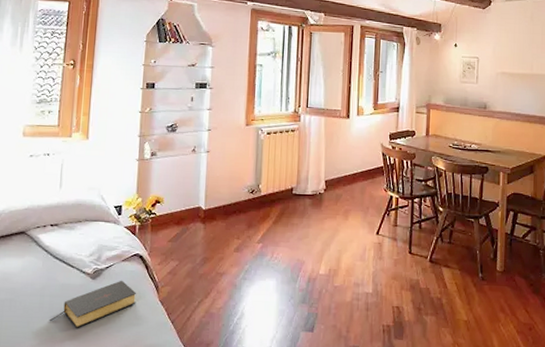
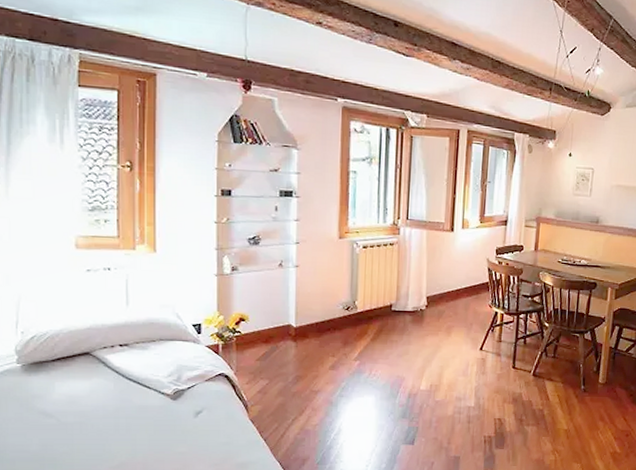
bible: present [49,280,136,328] -> none [127,400,224,449]

